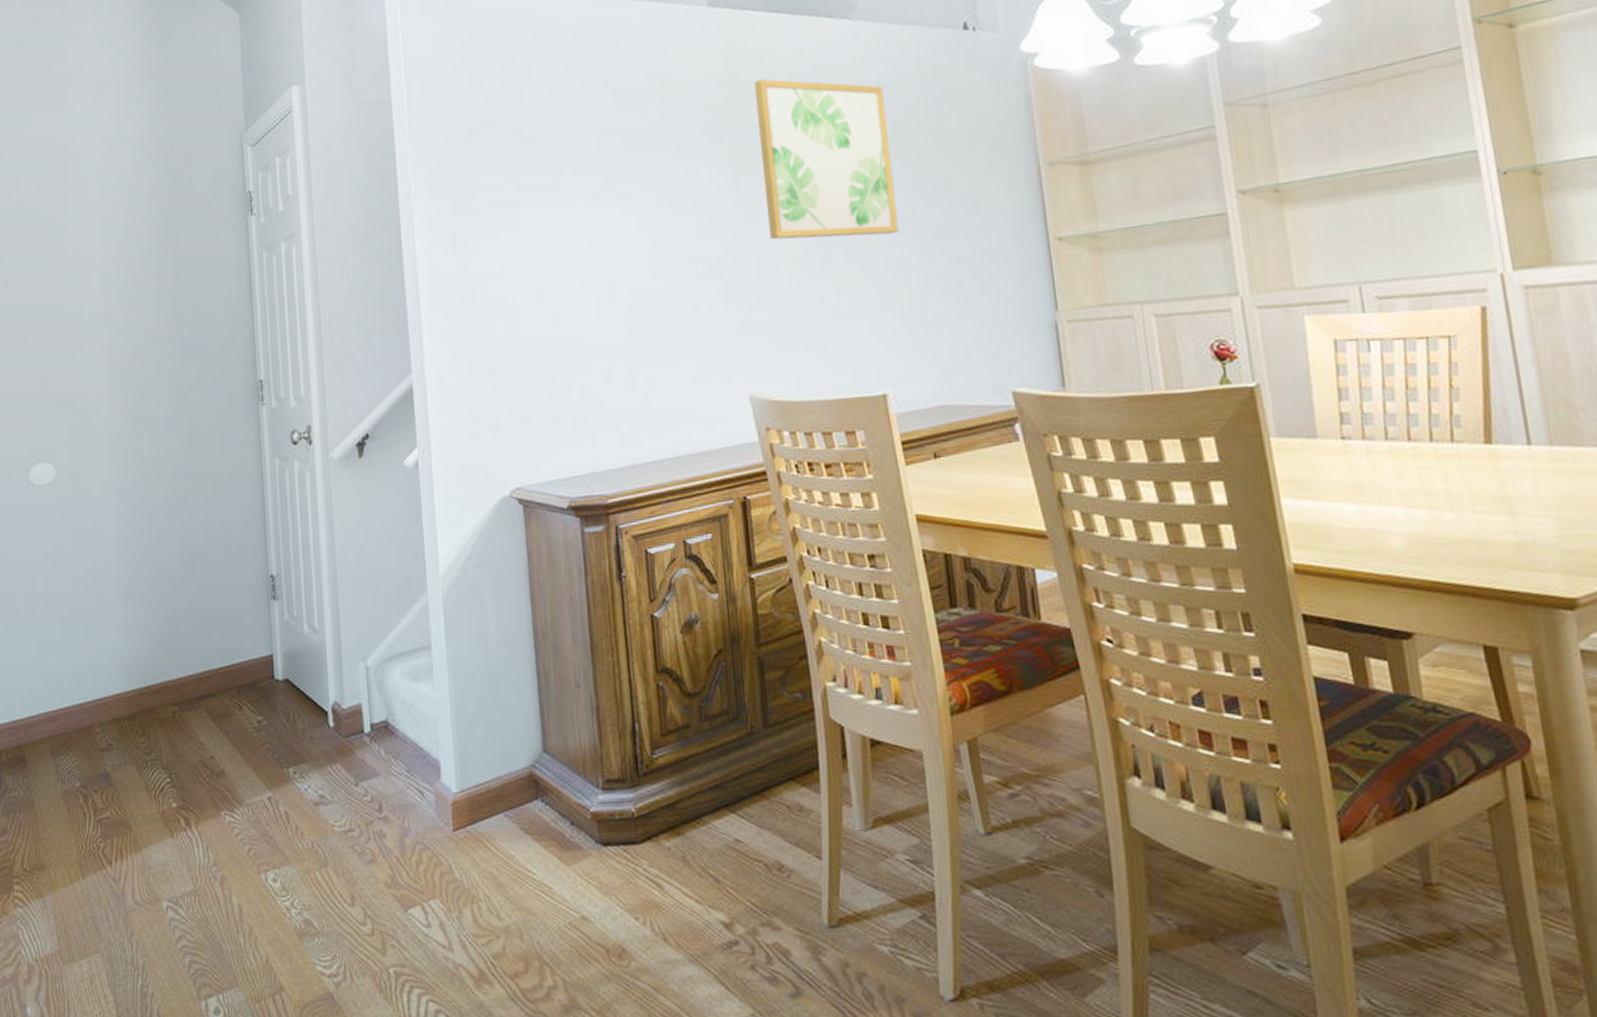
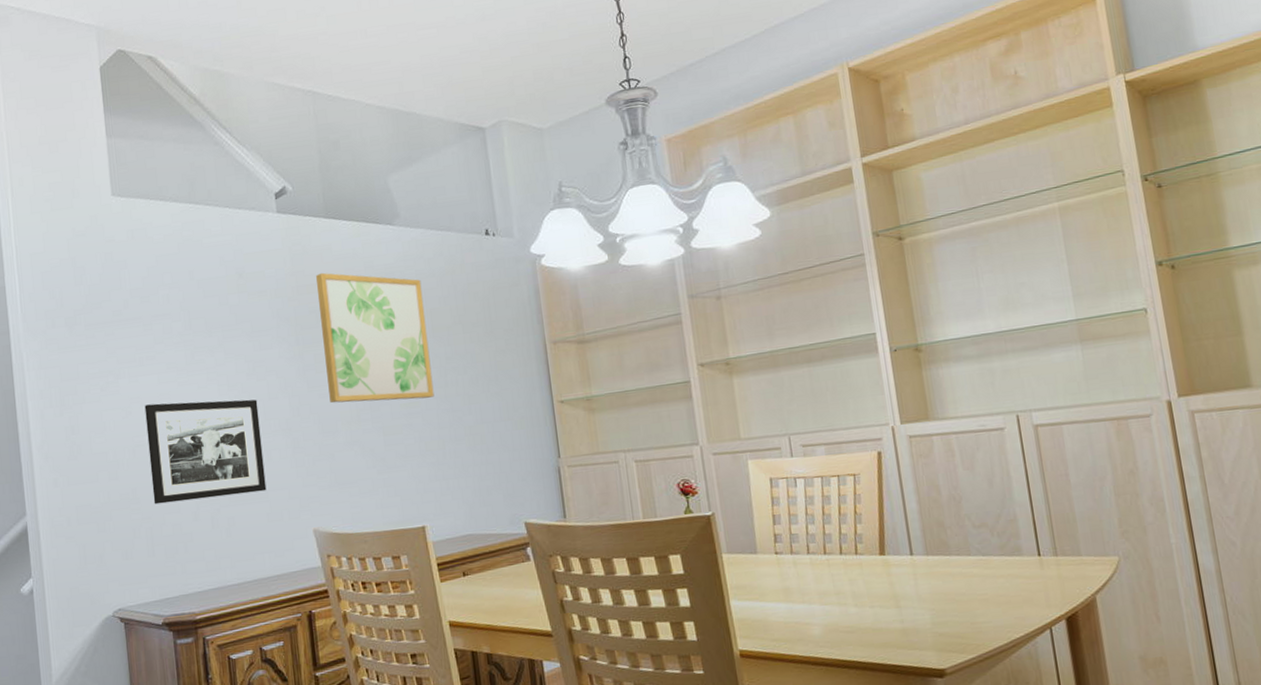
picture frame: none [549,234,693,362] -> present [144,399,267,505]

